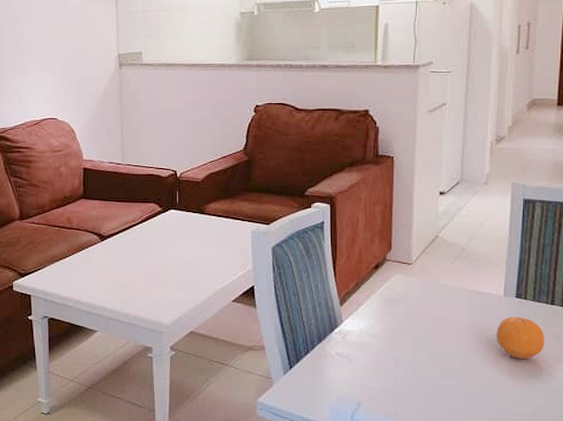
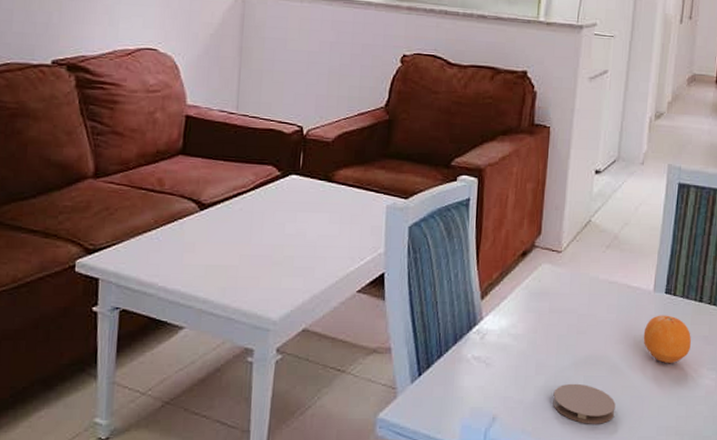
coaster: none [412,376,472,411] -> present [553,383,616,424]

